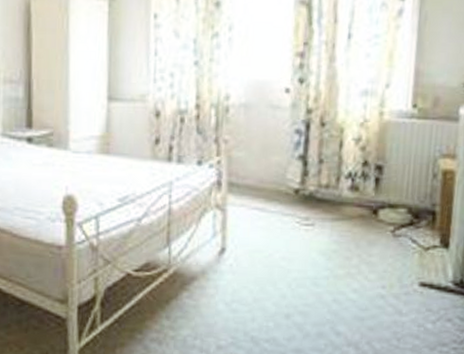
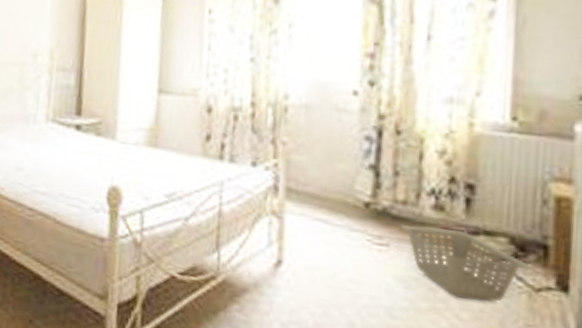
laundry basket: none [323,205,421,263] -> present [400,225,529,302]

